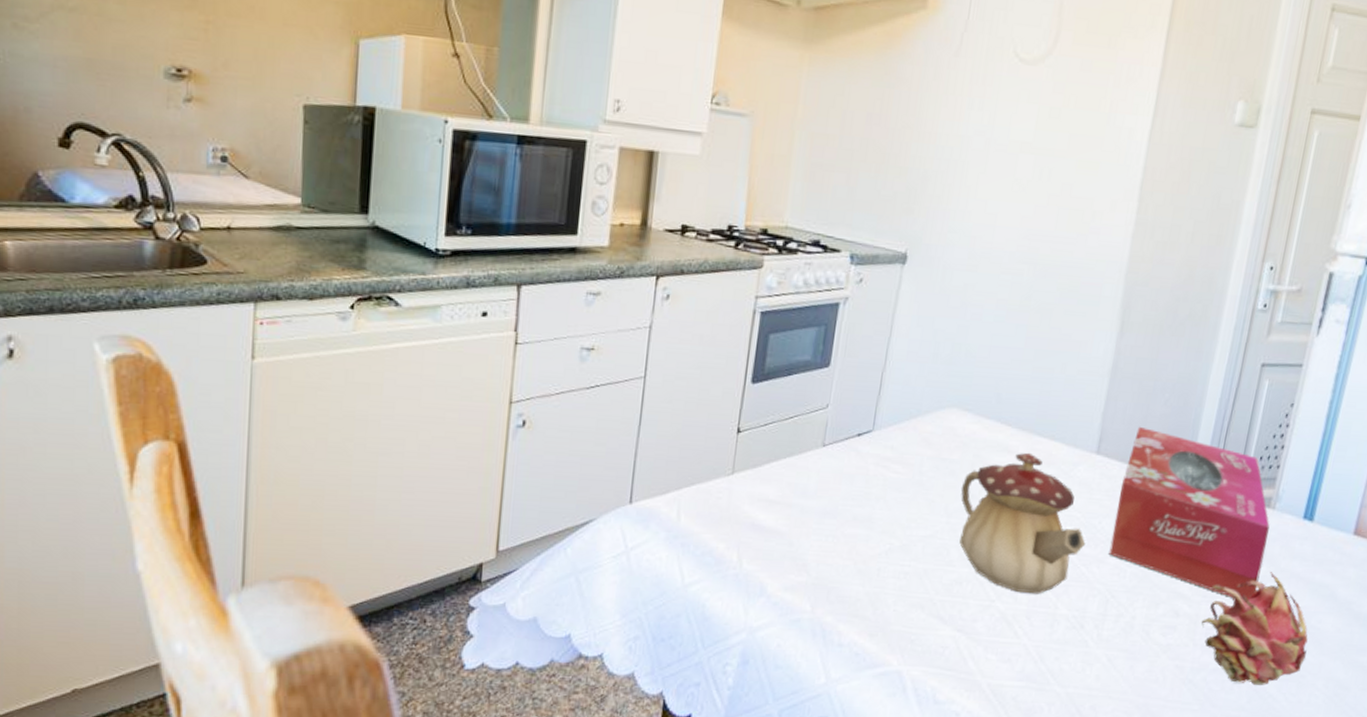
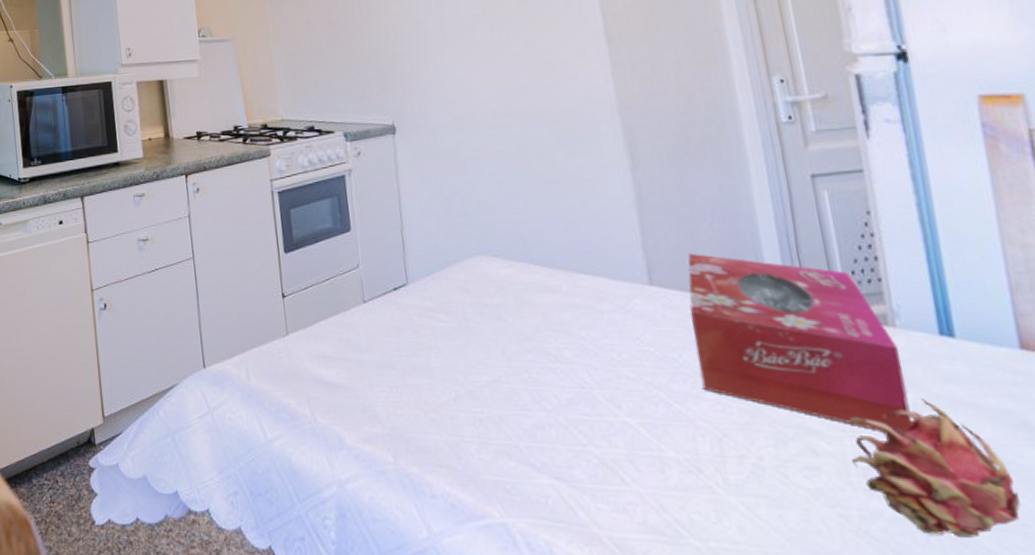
teapot: present [959,452,1086,594] -> none [512,290,672,436]

